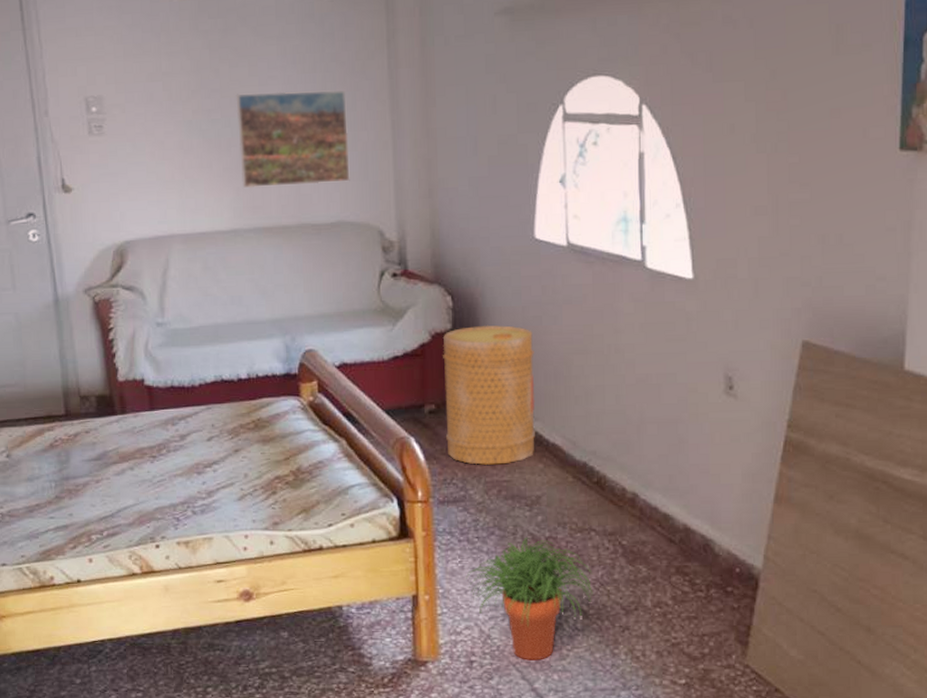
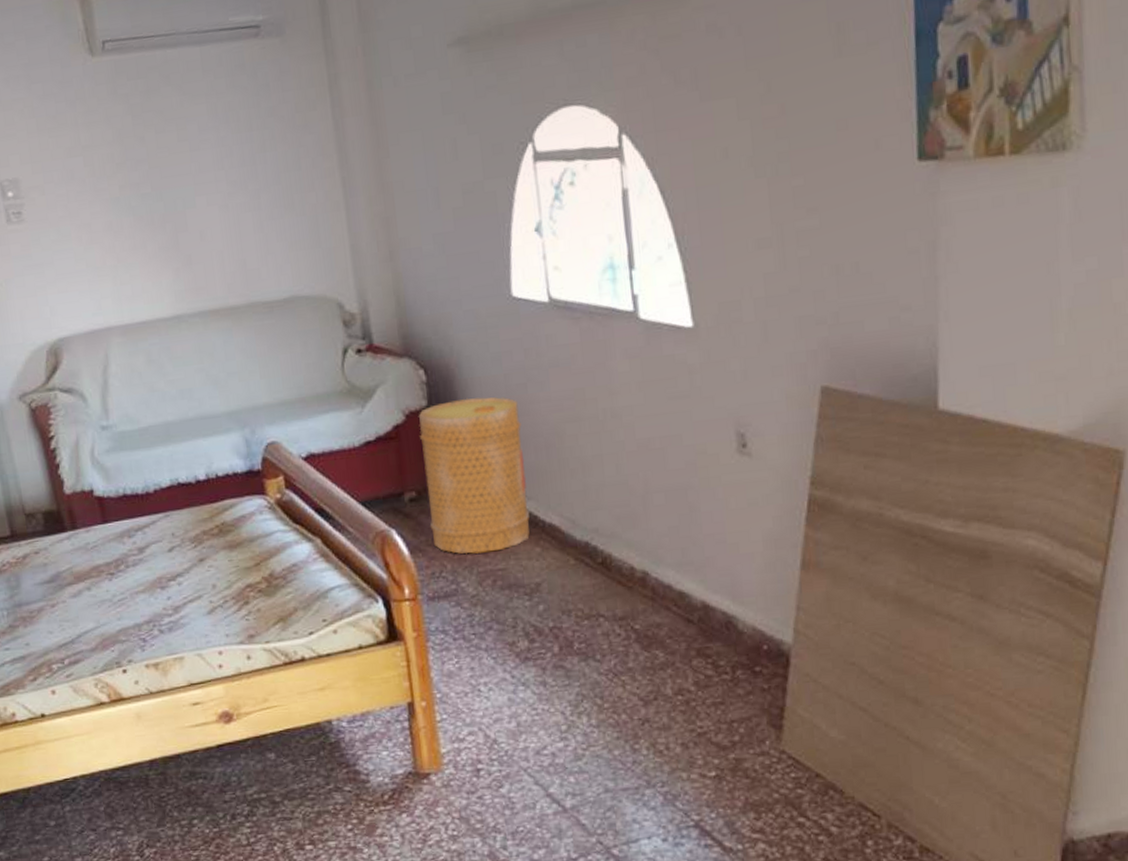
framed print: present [236,90,350,189] -> none [165,148,301,268]
potted plant: present [465,538,593,660] -> none [464,630,607,764]

